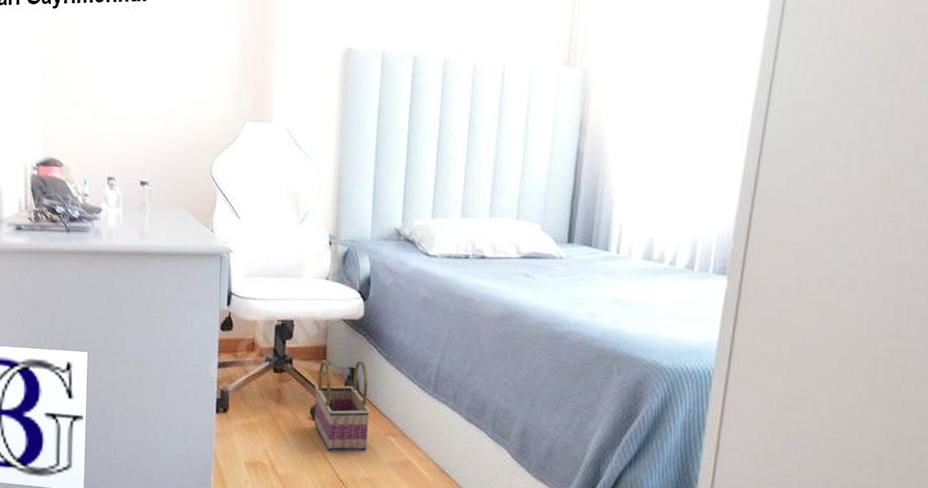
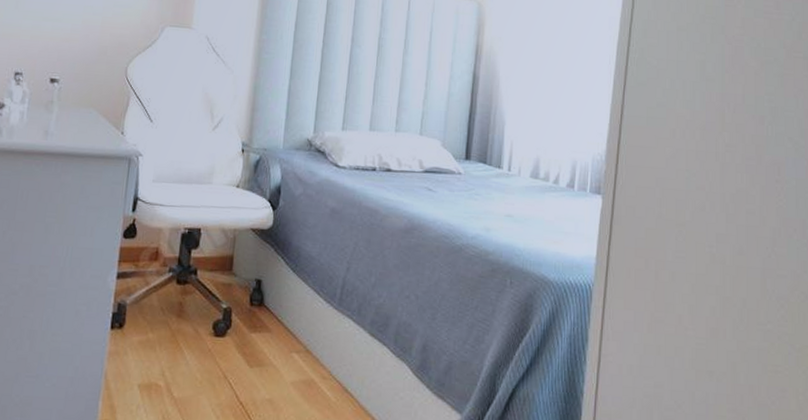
basket: present [314,359,371,452] -> none [216,270,276,371]

